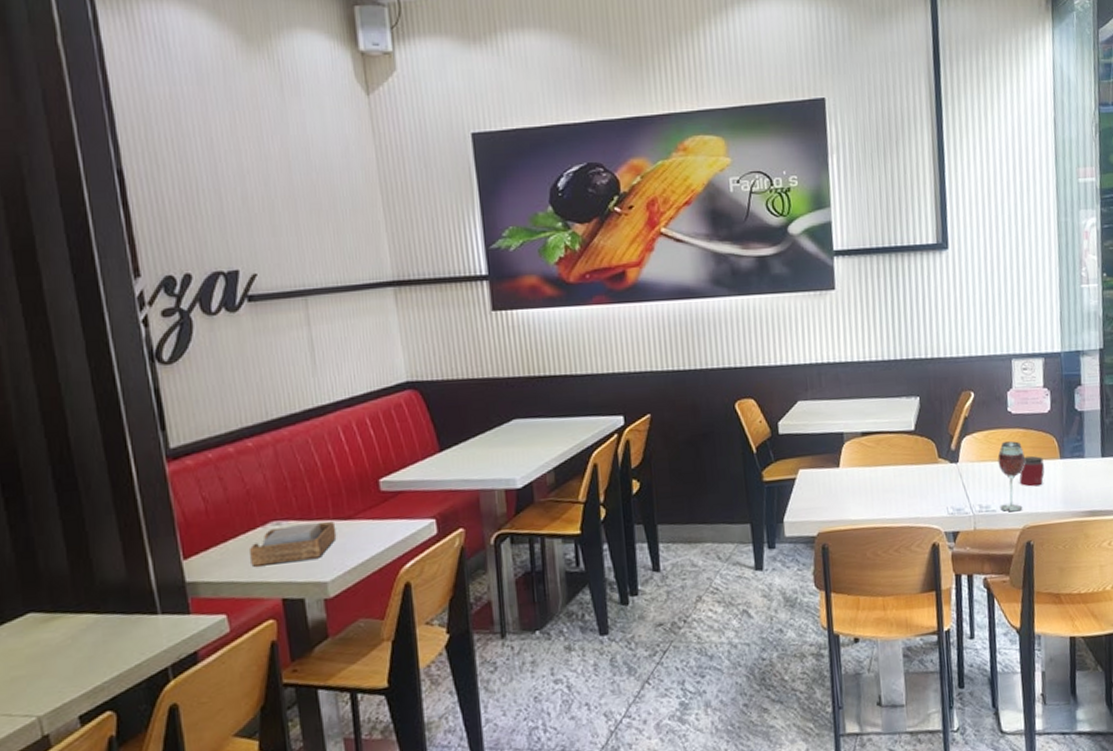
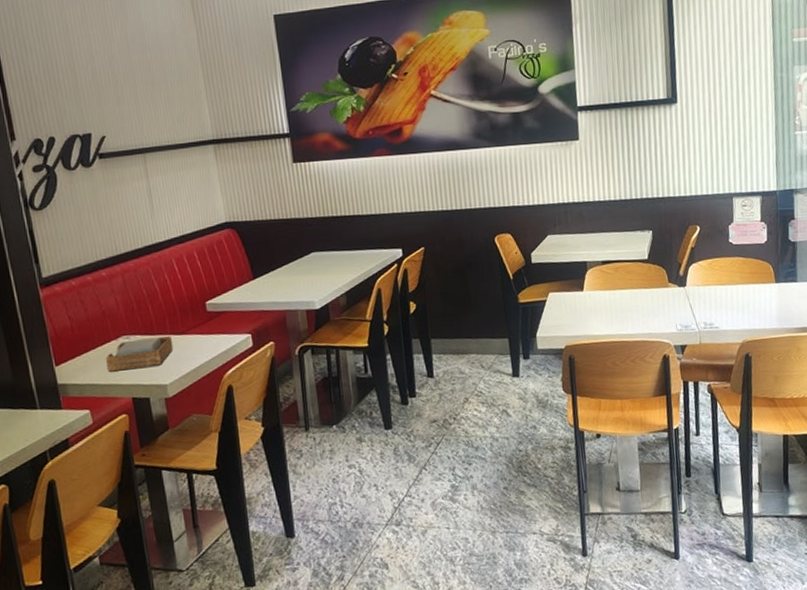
wineglass: present [997,441,1025,512] -> none [720,268,744,329]
beverage cup: present [1019,455,1045,486] -> none [739,280,762,306]

